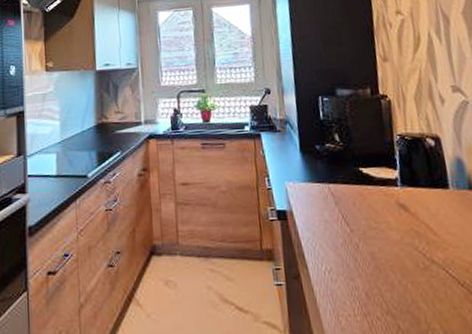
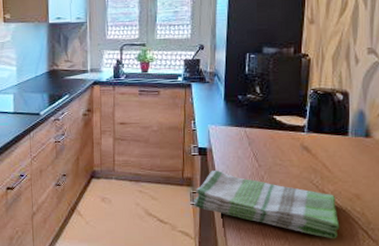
dish towel: none [277,237,462,325] -> present [193,169,340,239]

